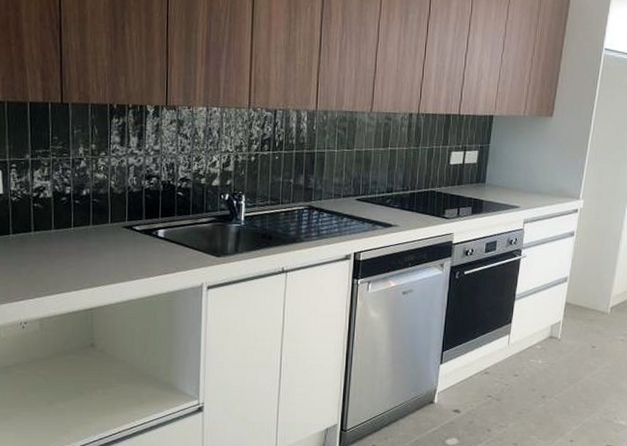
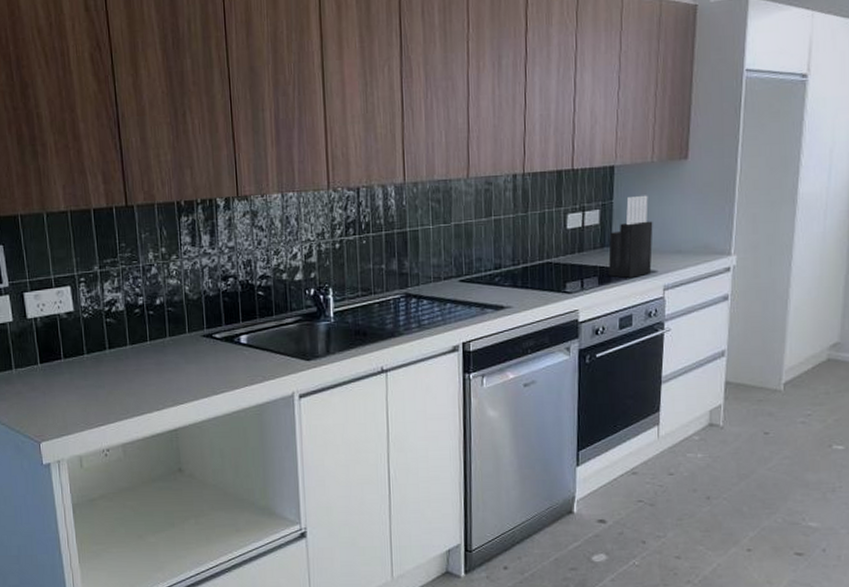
knife block: none [481,142,520,210] -> present [608,195,653,278]

